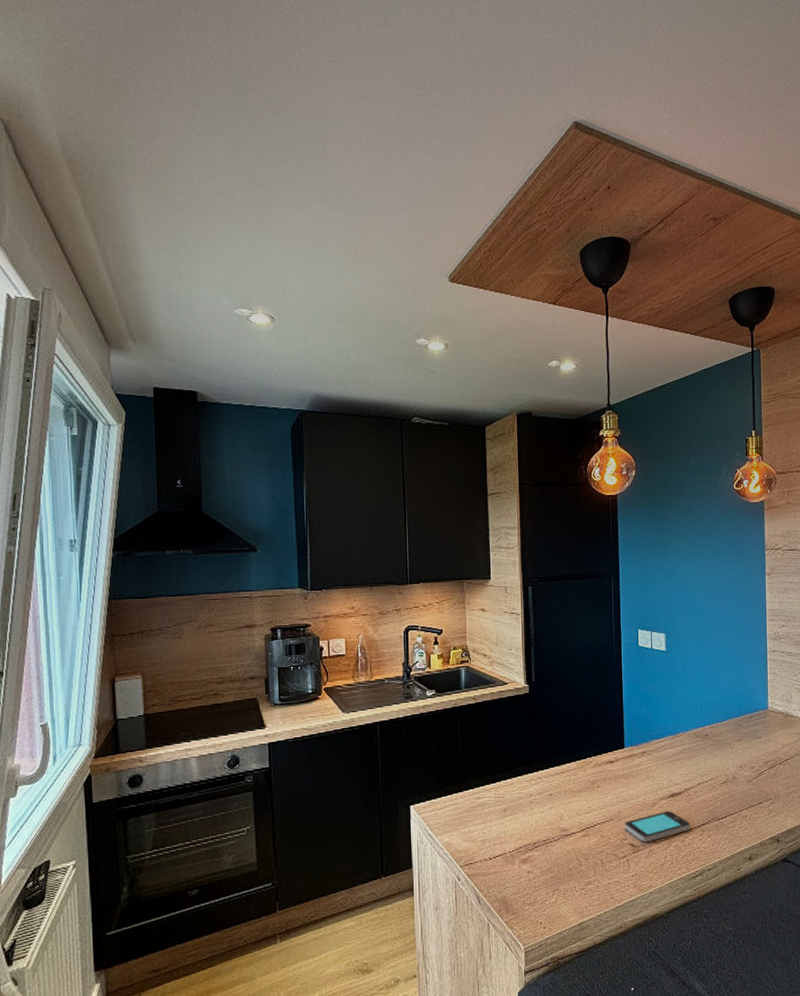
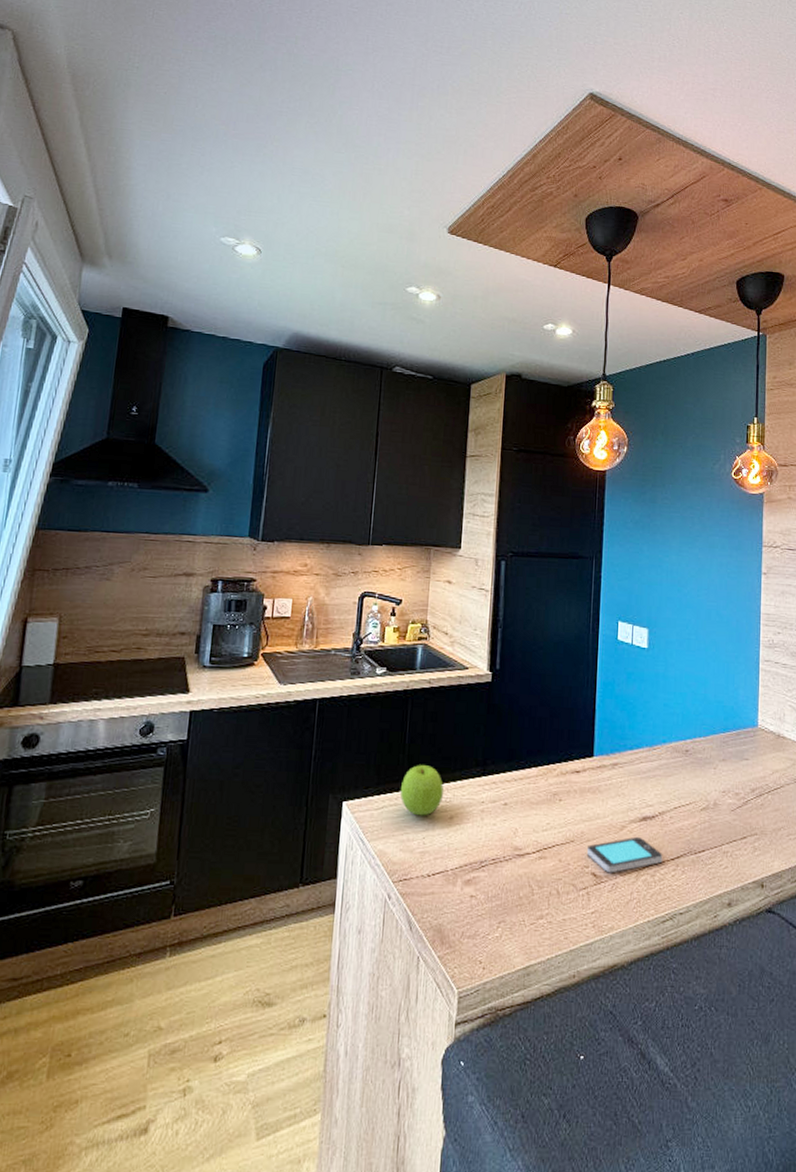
apple: none [458,769,496,811] -> present [400,765,444,816]

